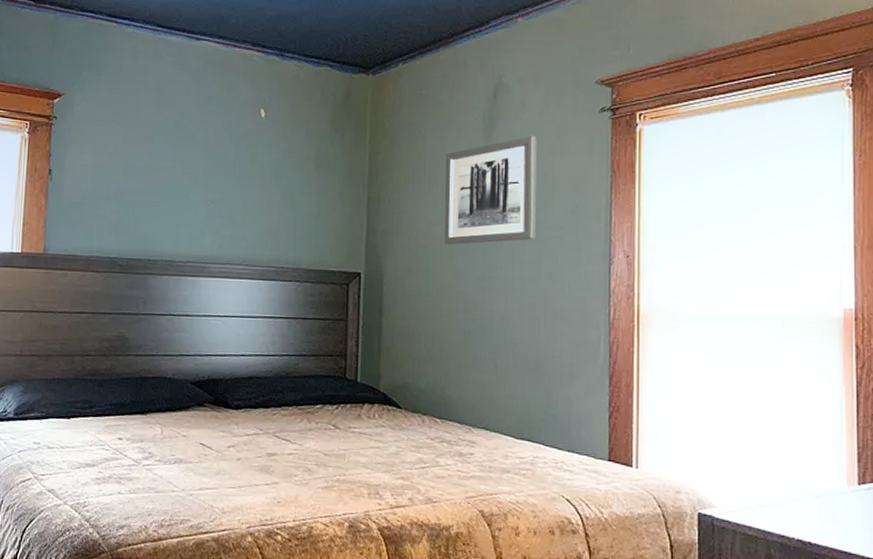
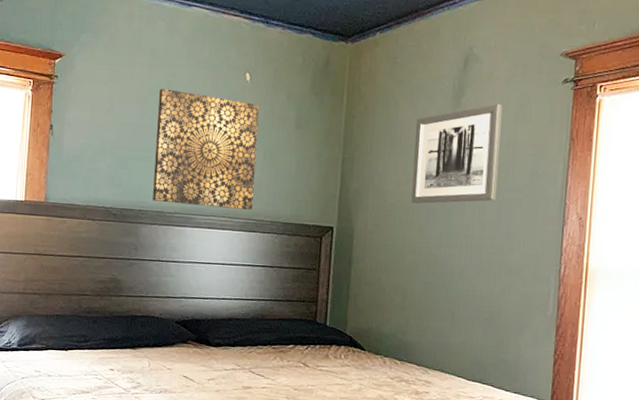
wall art: none [162,127,276,257] -> present [152,88,259,211]

